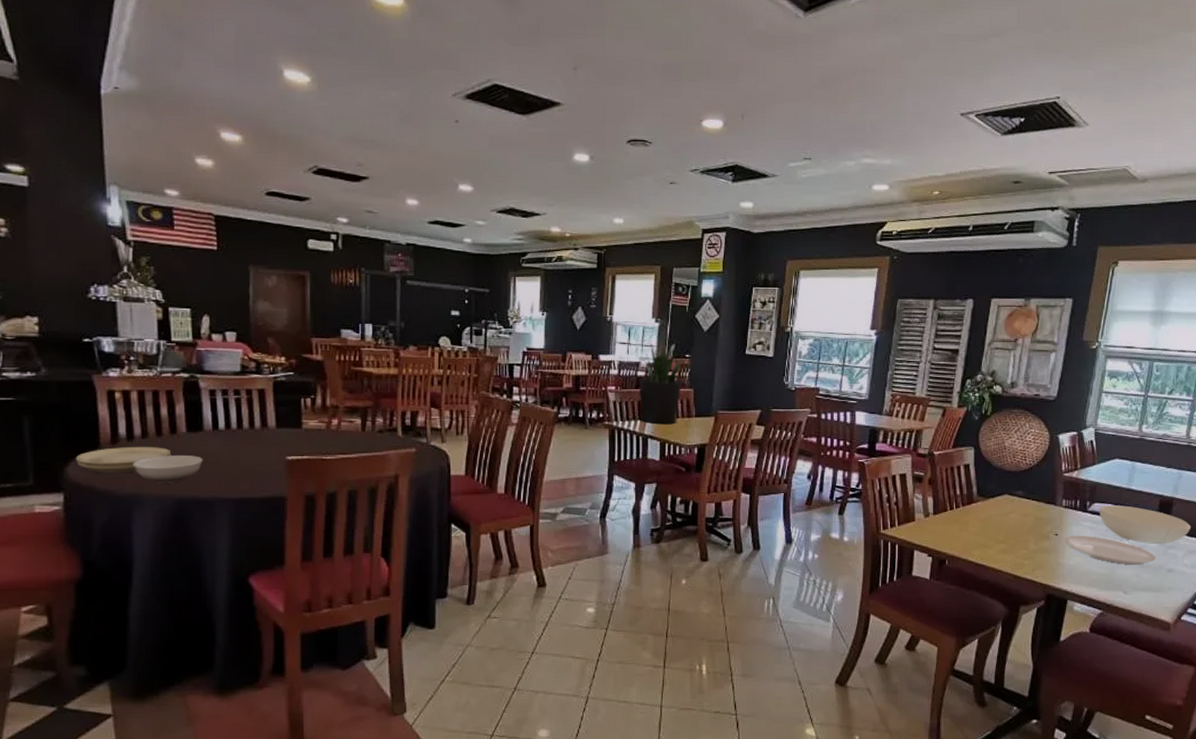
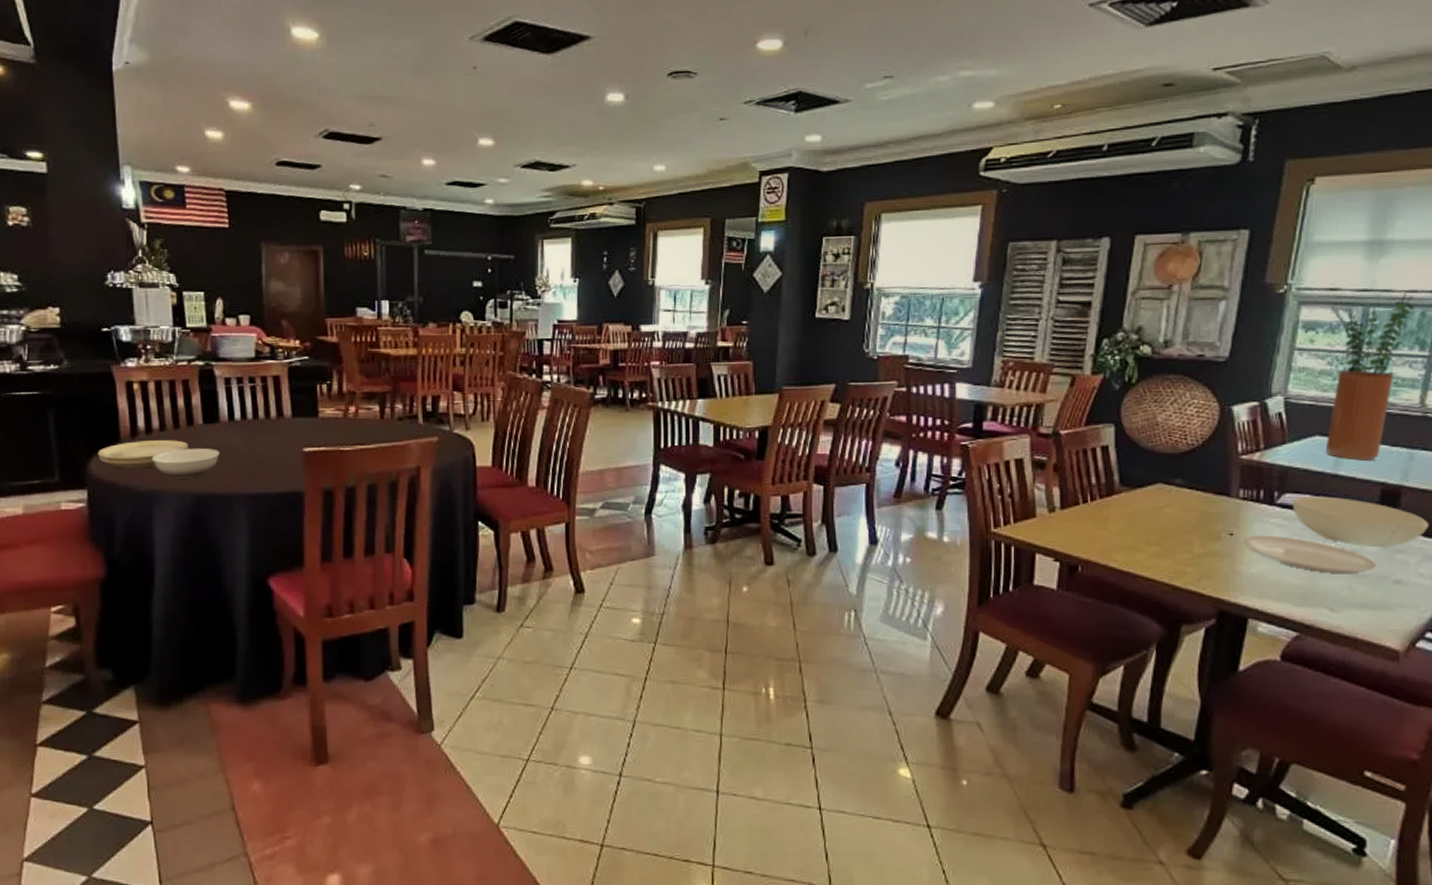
planter: present [638,342,682,425] -> none [687,307,739,405]
vase: none [1122,352,1184,478] -> present [1325,293,1415,461]

